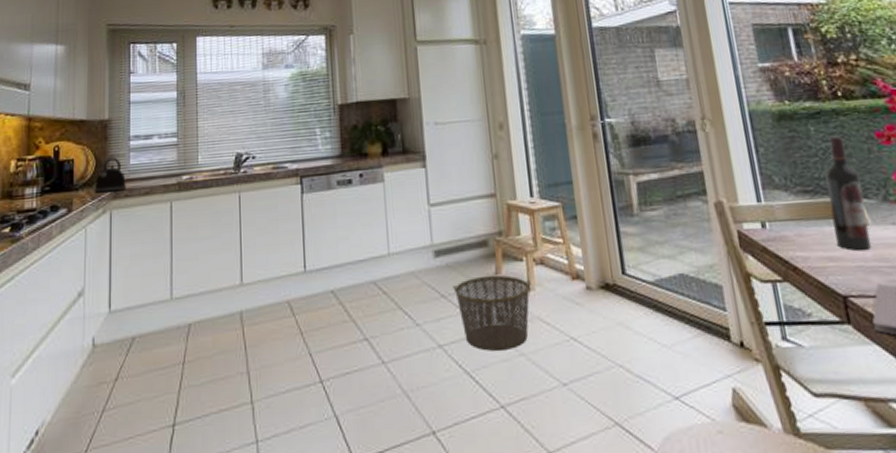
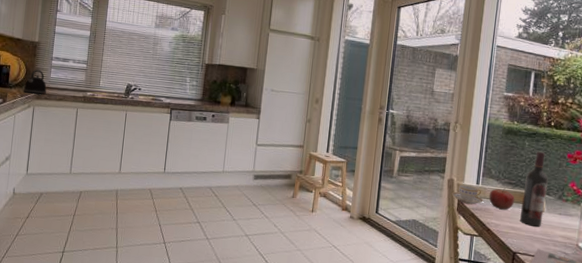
basket: present [453,275,531,351] -> none [262,197,315,246]
teacup: none [724,206,775,235] -> present [451,185,483,205]
fruit: none [779,199,821,233] -> present [489,187,515,210]

